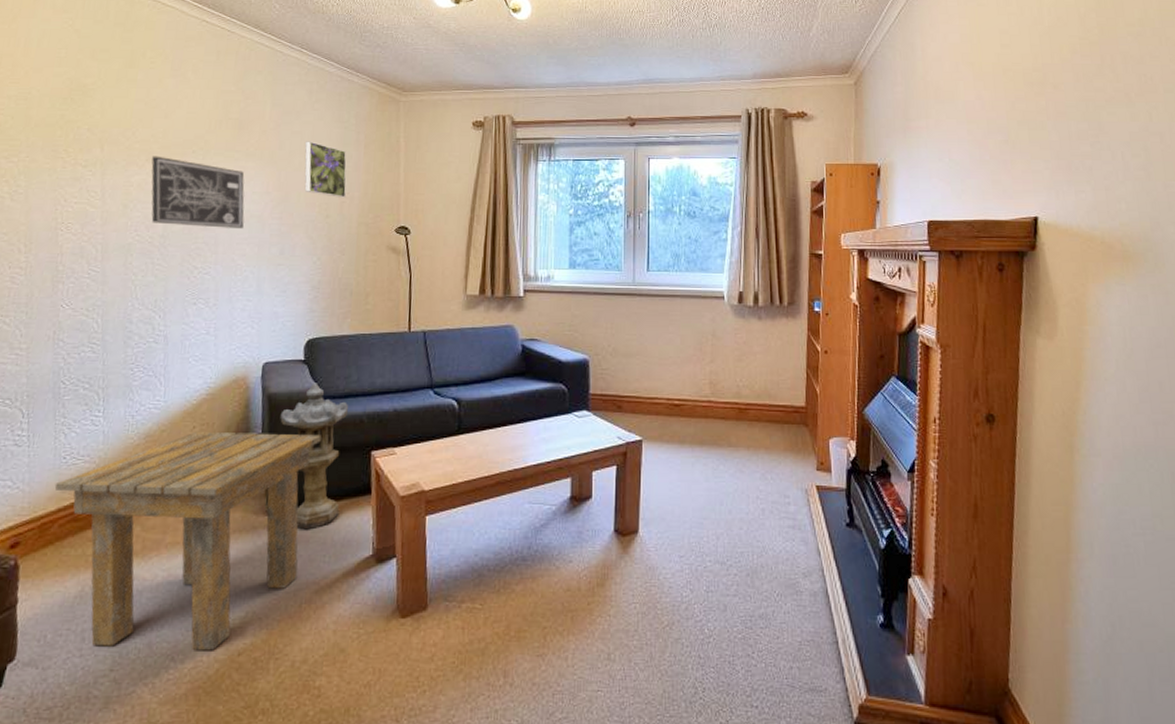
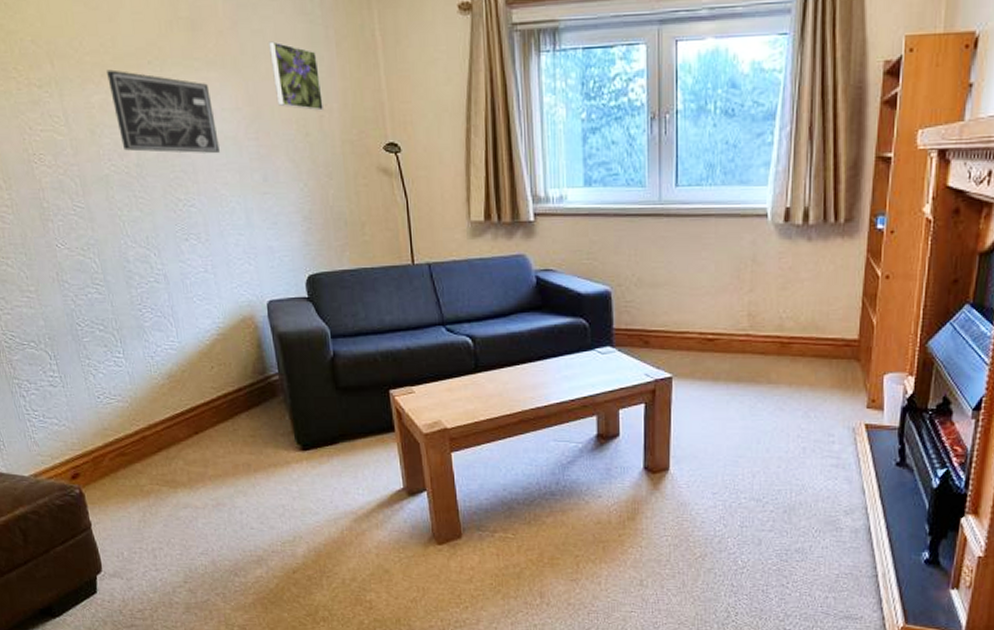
side table: present [54,431,321,651] -> none [96,371,338,569]
lantern: present [280,383,348,530] -> none [293,321,367,465]

